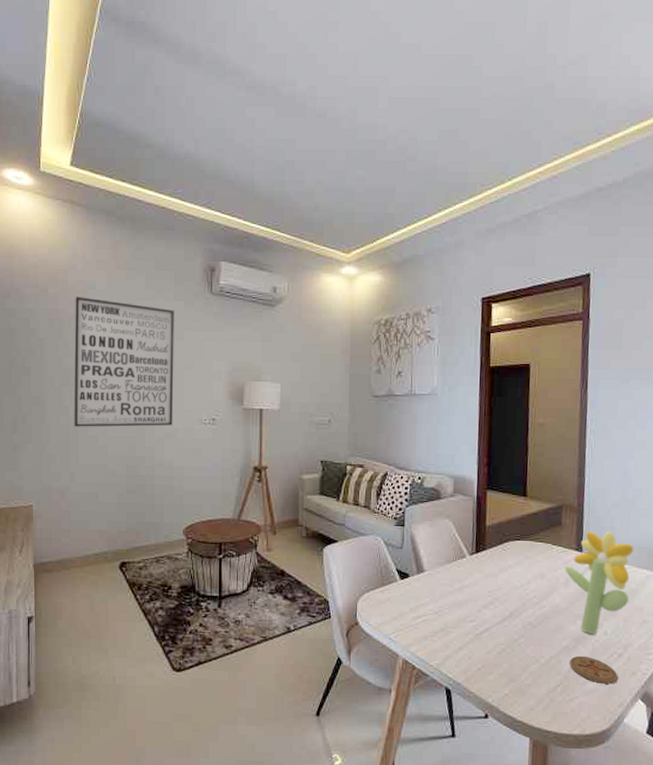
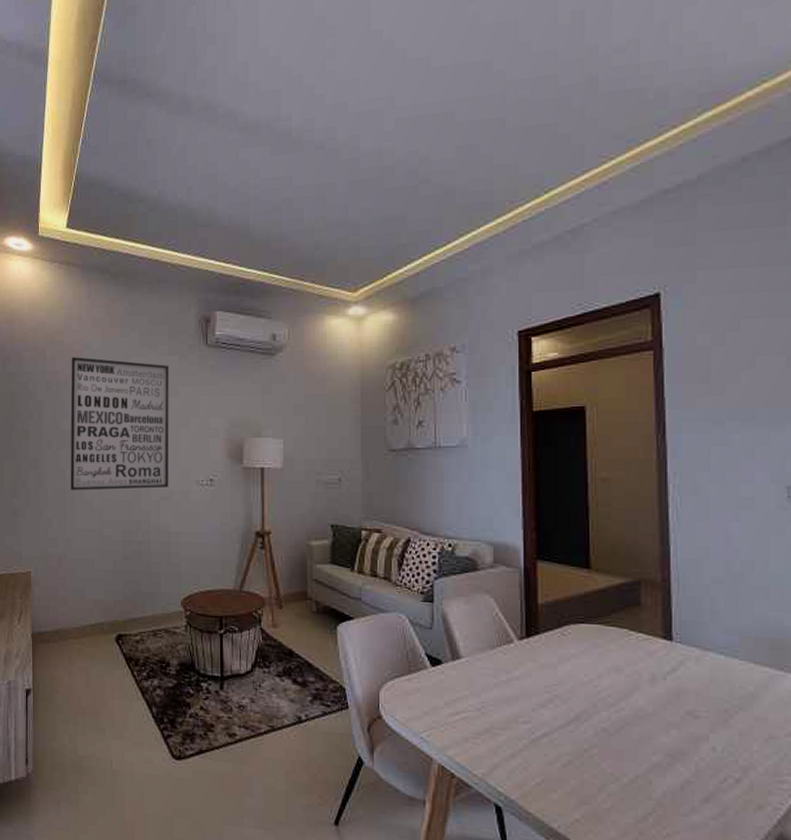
flower: present [565,531,634,635] -> none [649,614,748,751]
coaster: present [570,655,618,684] -> none [664,776,736,819]

